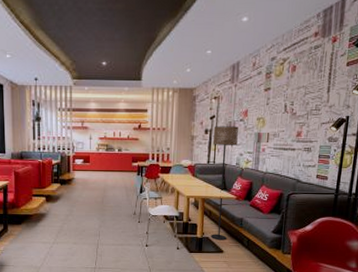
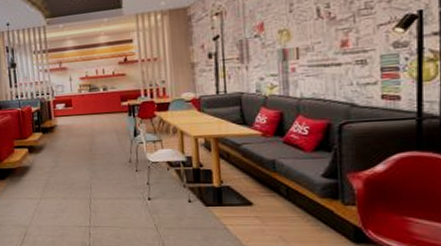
floor lamp: present [211,126,238,240] -> none [219,44,255,190]

